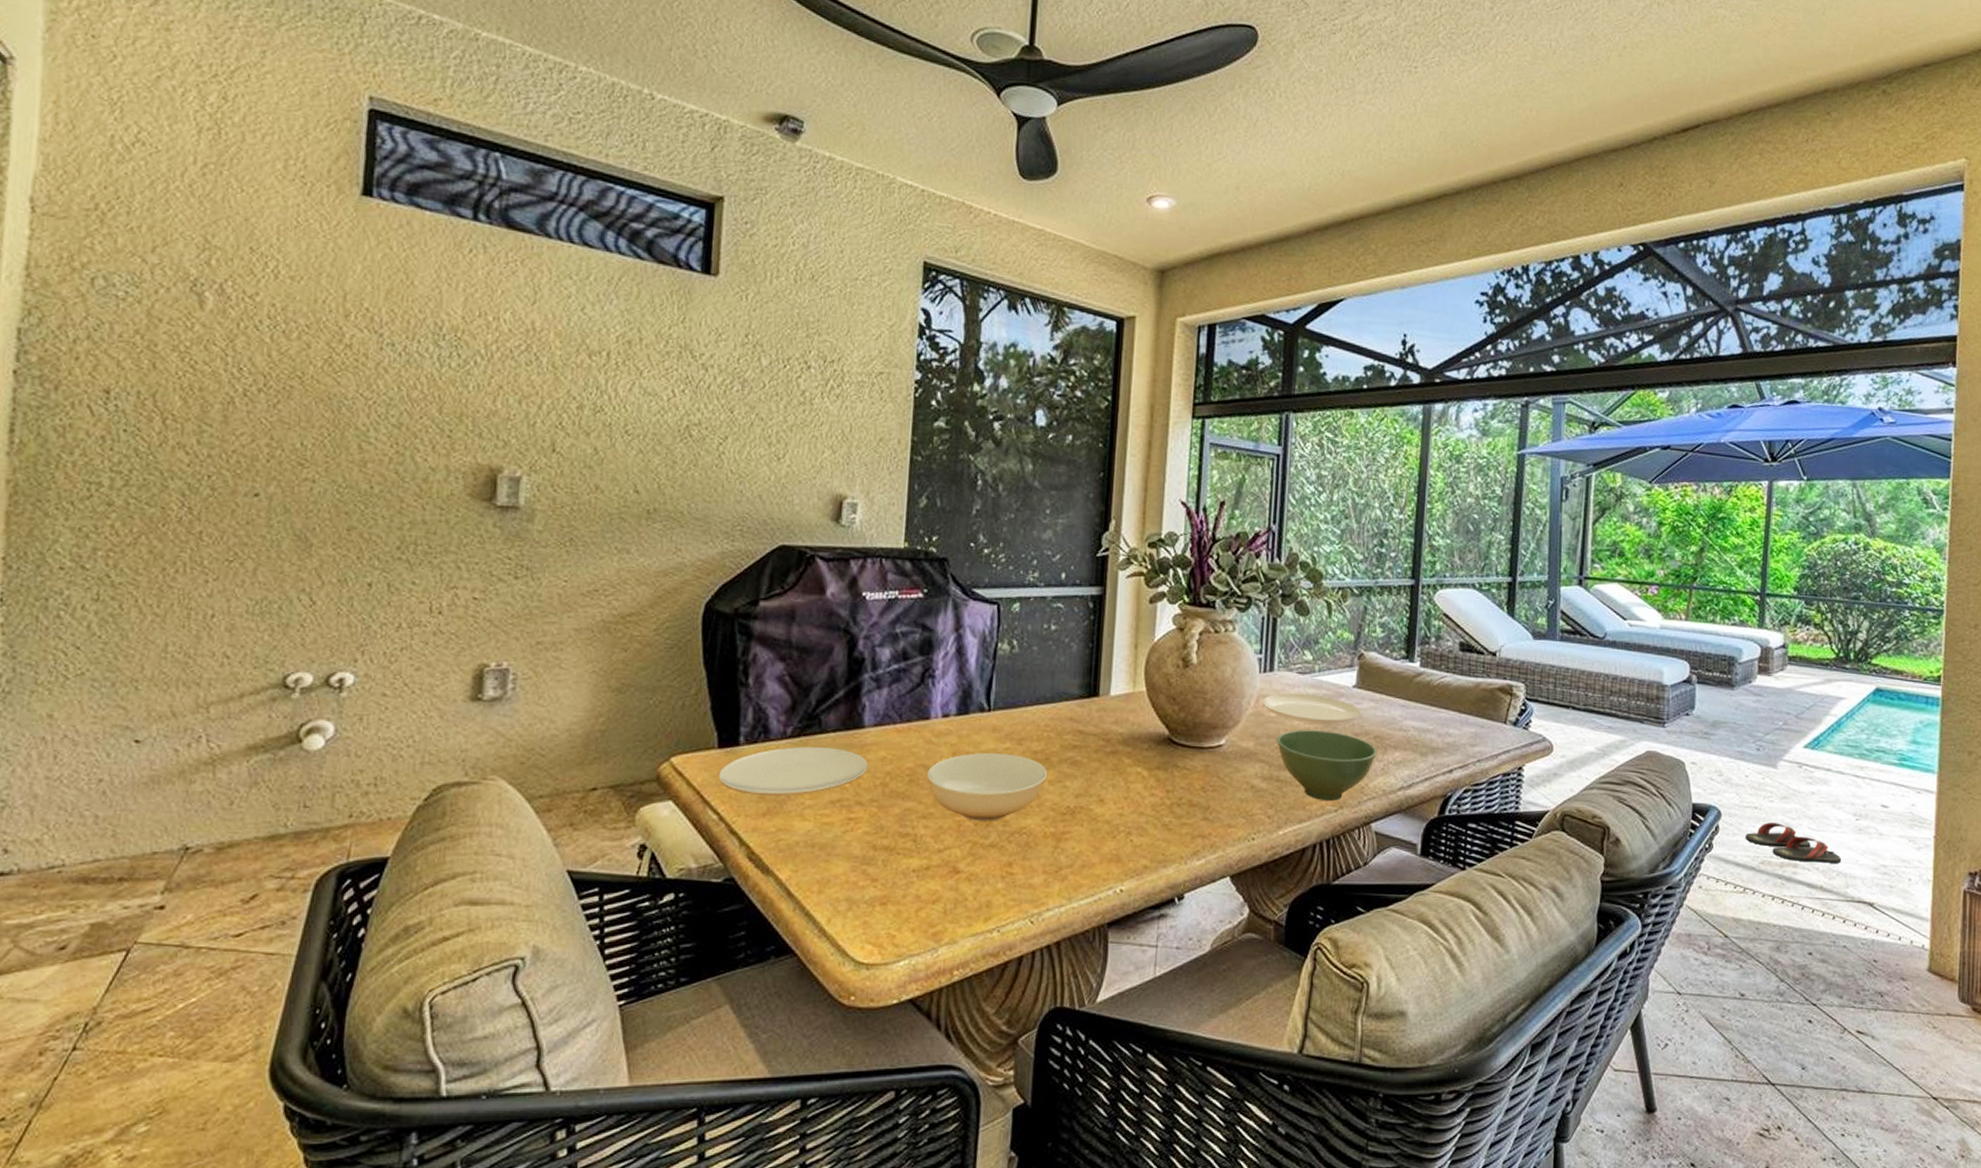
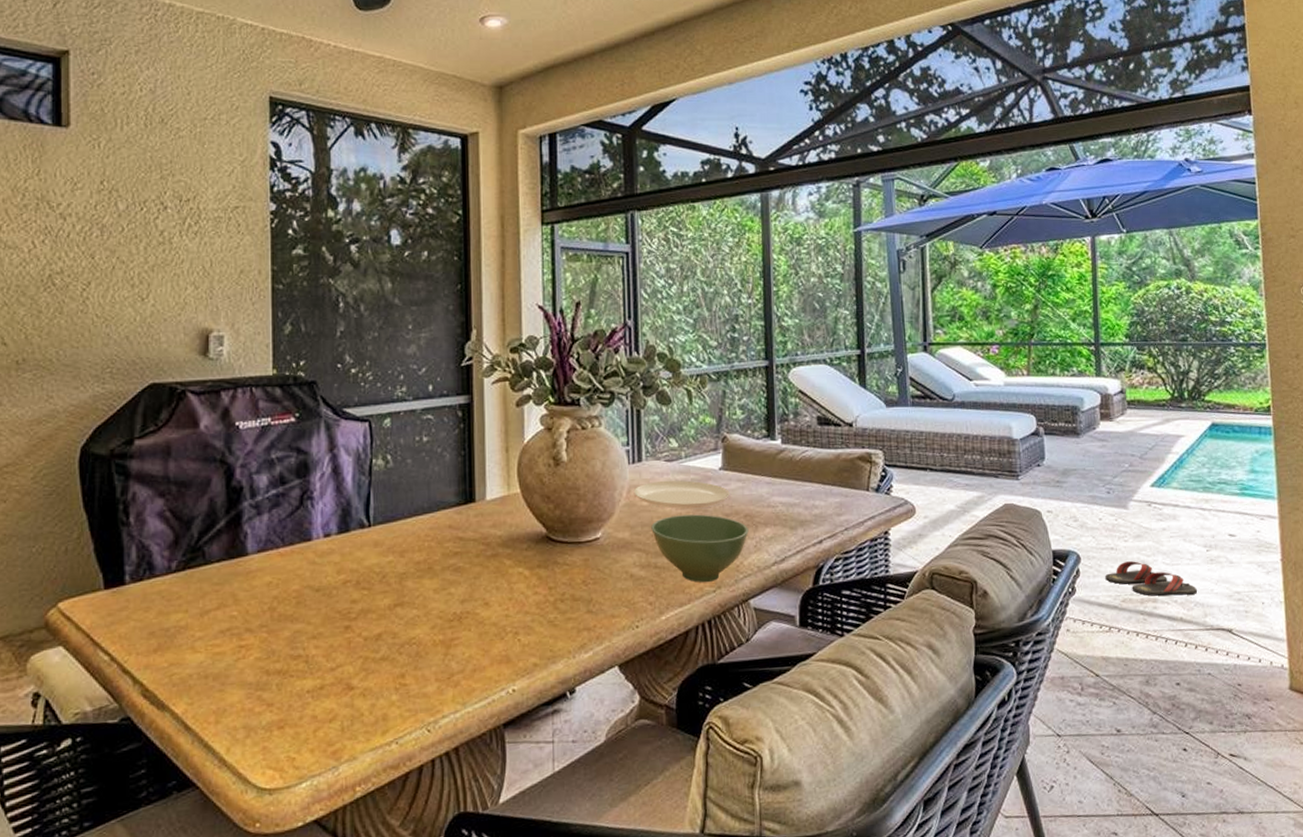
plate: present [719,746,869,797] -> none [107,577,255,633]
bowl: present [926,753,1048,821] -> none [313,567,432,636]

